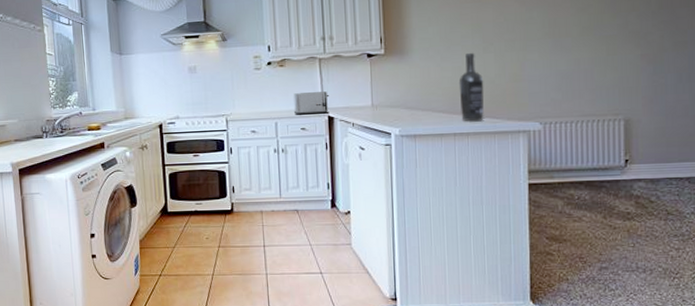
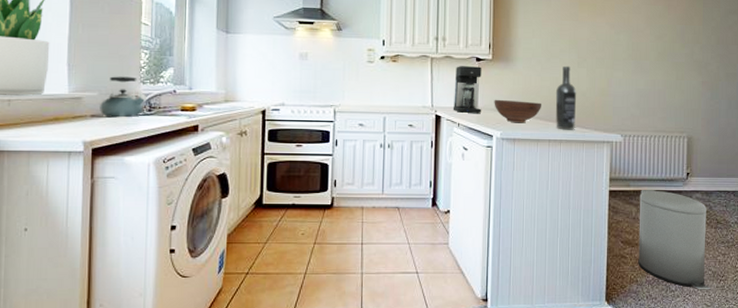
kettle: none [20,103,59,141] -> present [100,76,147,118]
toaster: present [292,91,330,116] -> none [402,90,439,113]
coffee maker: none [345,63,377,112] -> present [452,66,482,114]
bowl: none [389,94,444,119] -> present [494,99,542,123]
pedal bin: none [566,181,662,289] -> present [638,190,711,290]

